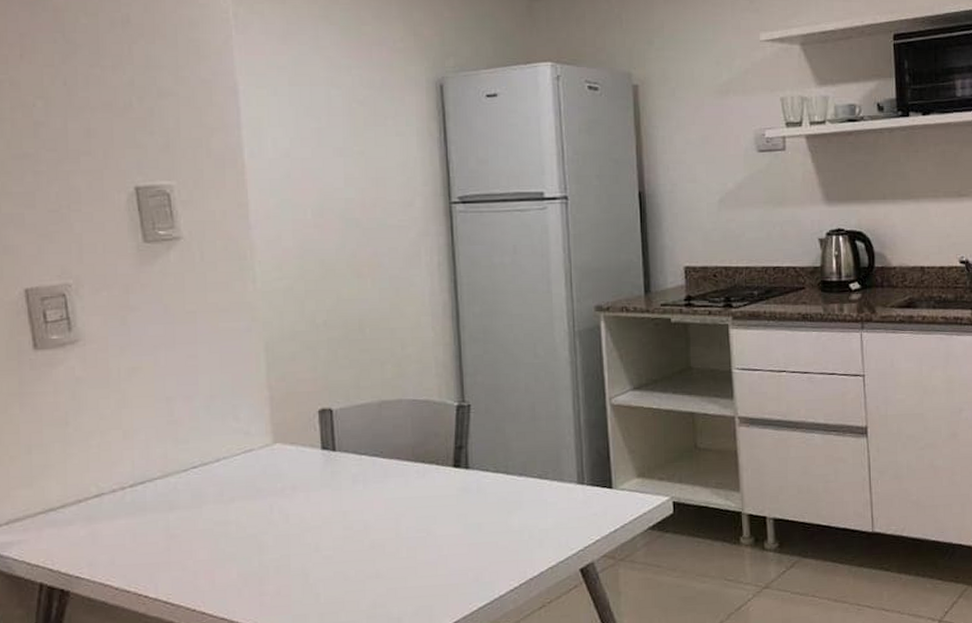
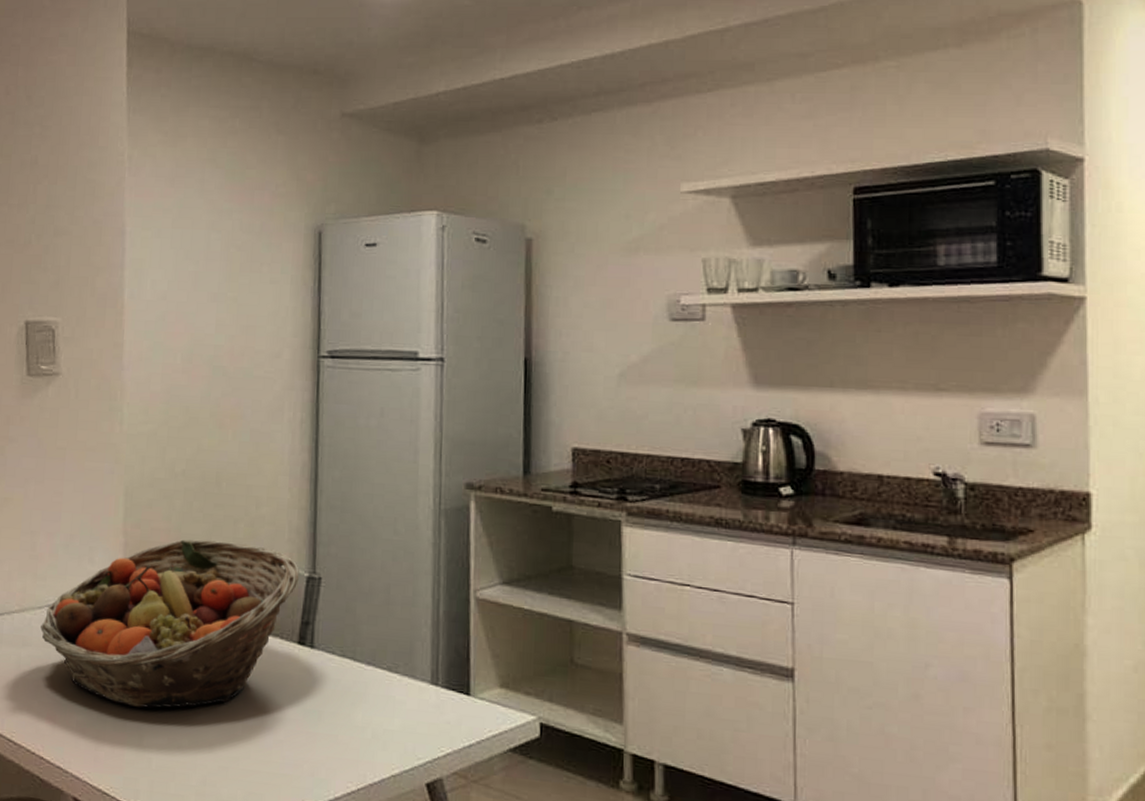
fruit basket: none [188,383,449,550] -> present [40,539,299,709]

